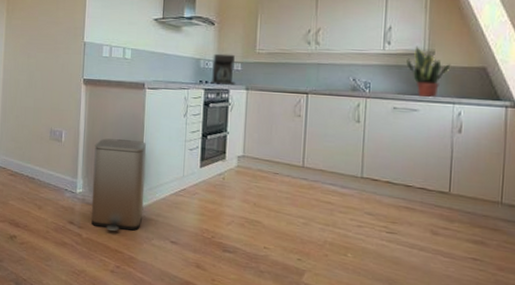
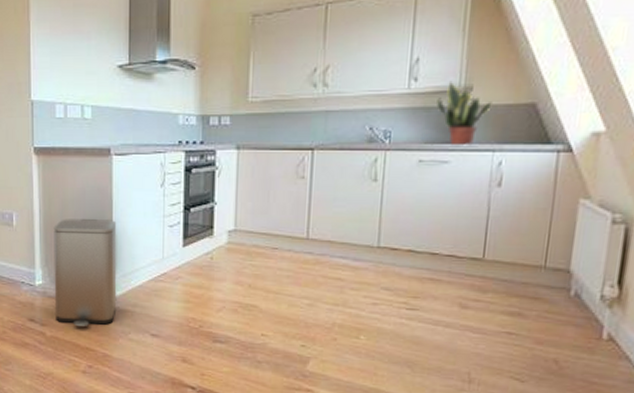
coffee maker: present [210,53,236,85] -> none [192,105,224,144]

